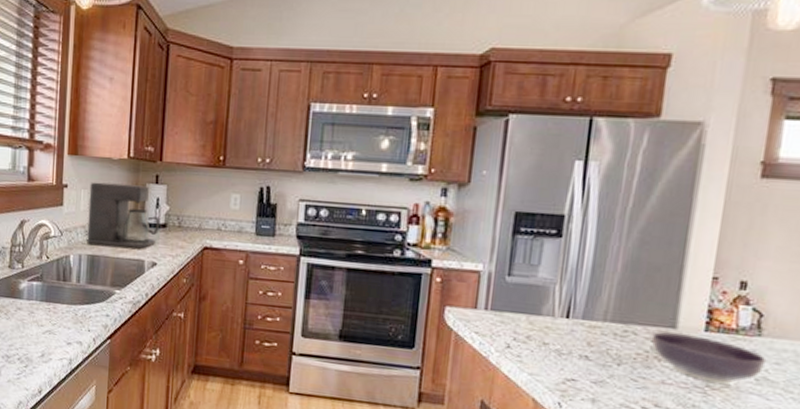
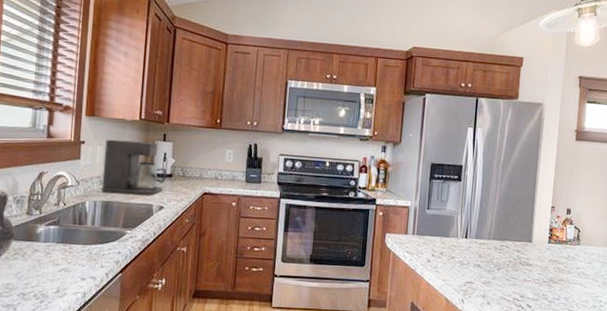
bowl: present [651,332,767,384] -> none [517,245,583,278]

